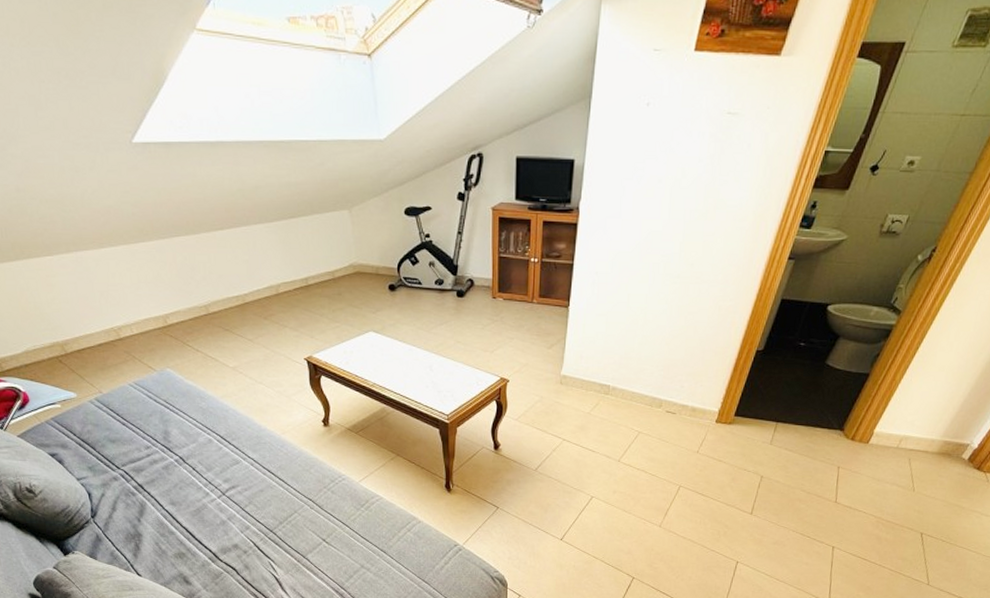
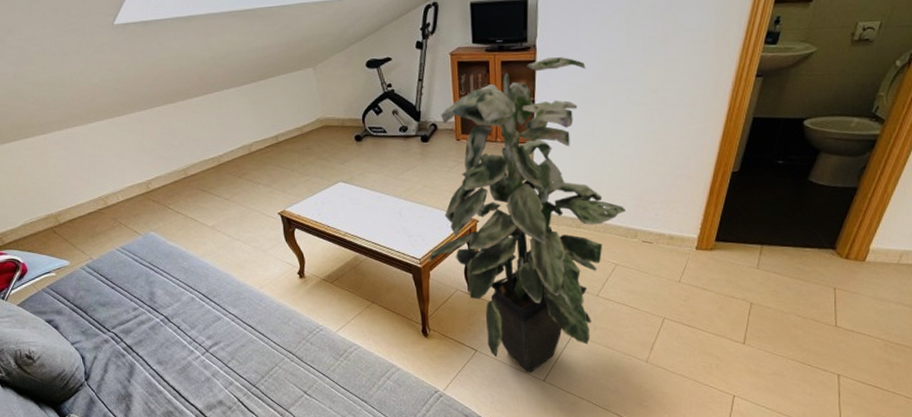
indoor plant: none [457,222,654,531] -> present [429,57,627,372]

